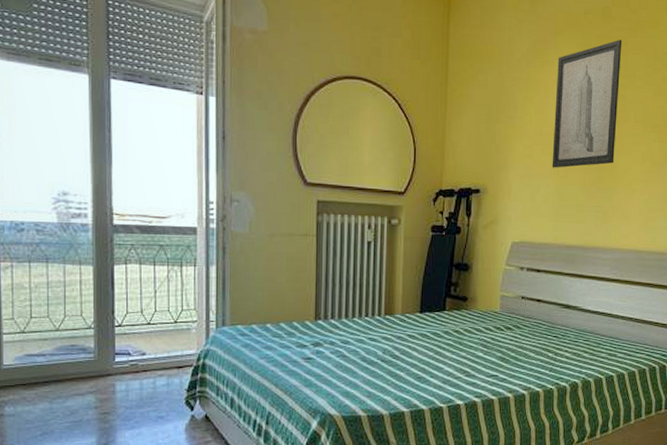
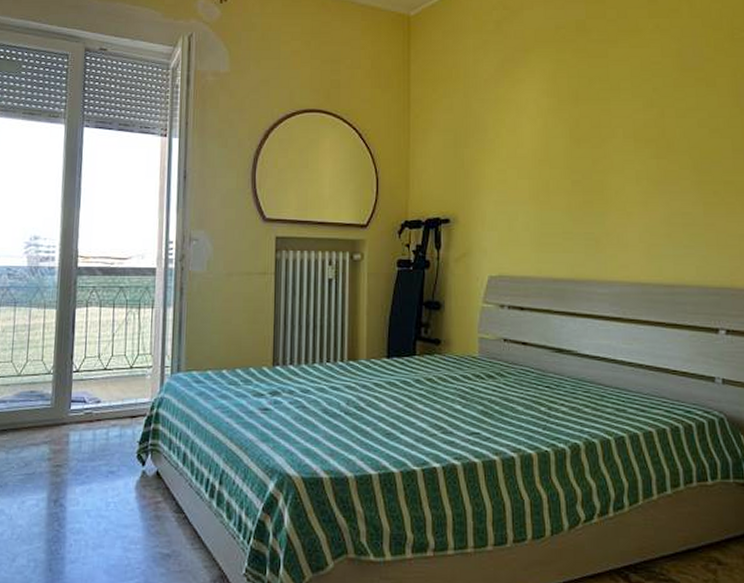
wall art: present [552,40,622,168] -> none [529,52,603,193]

